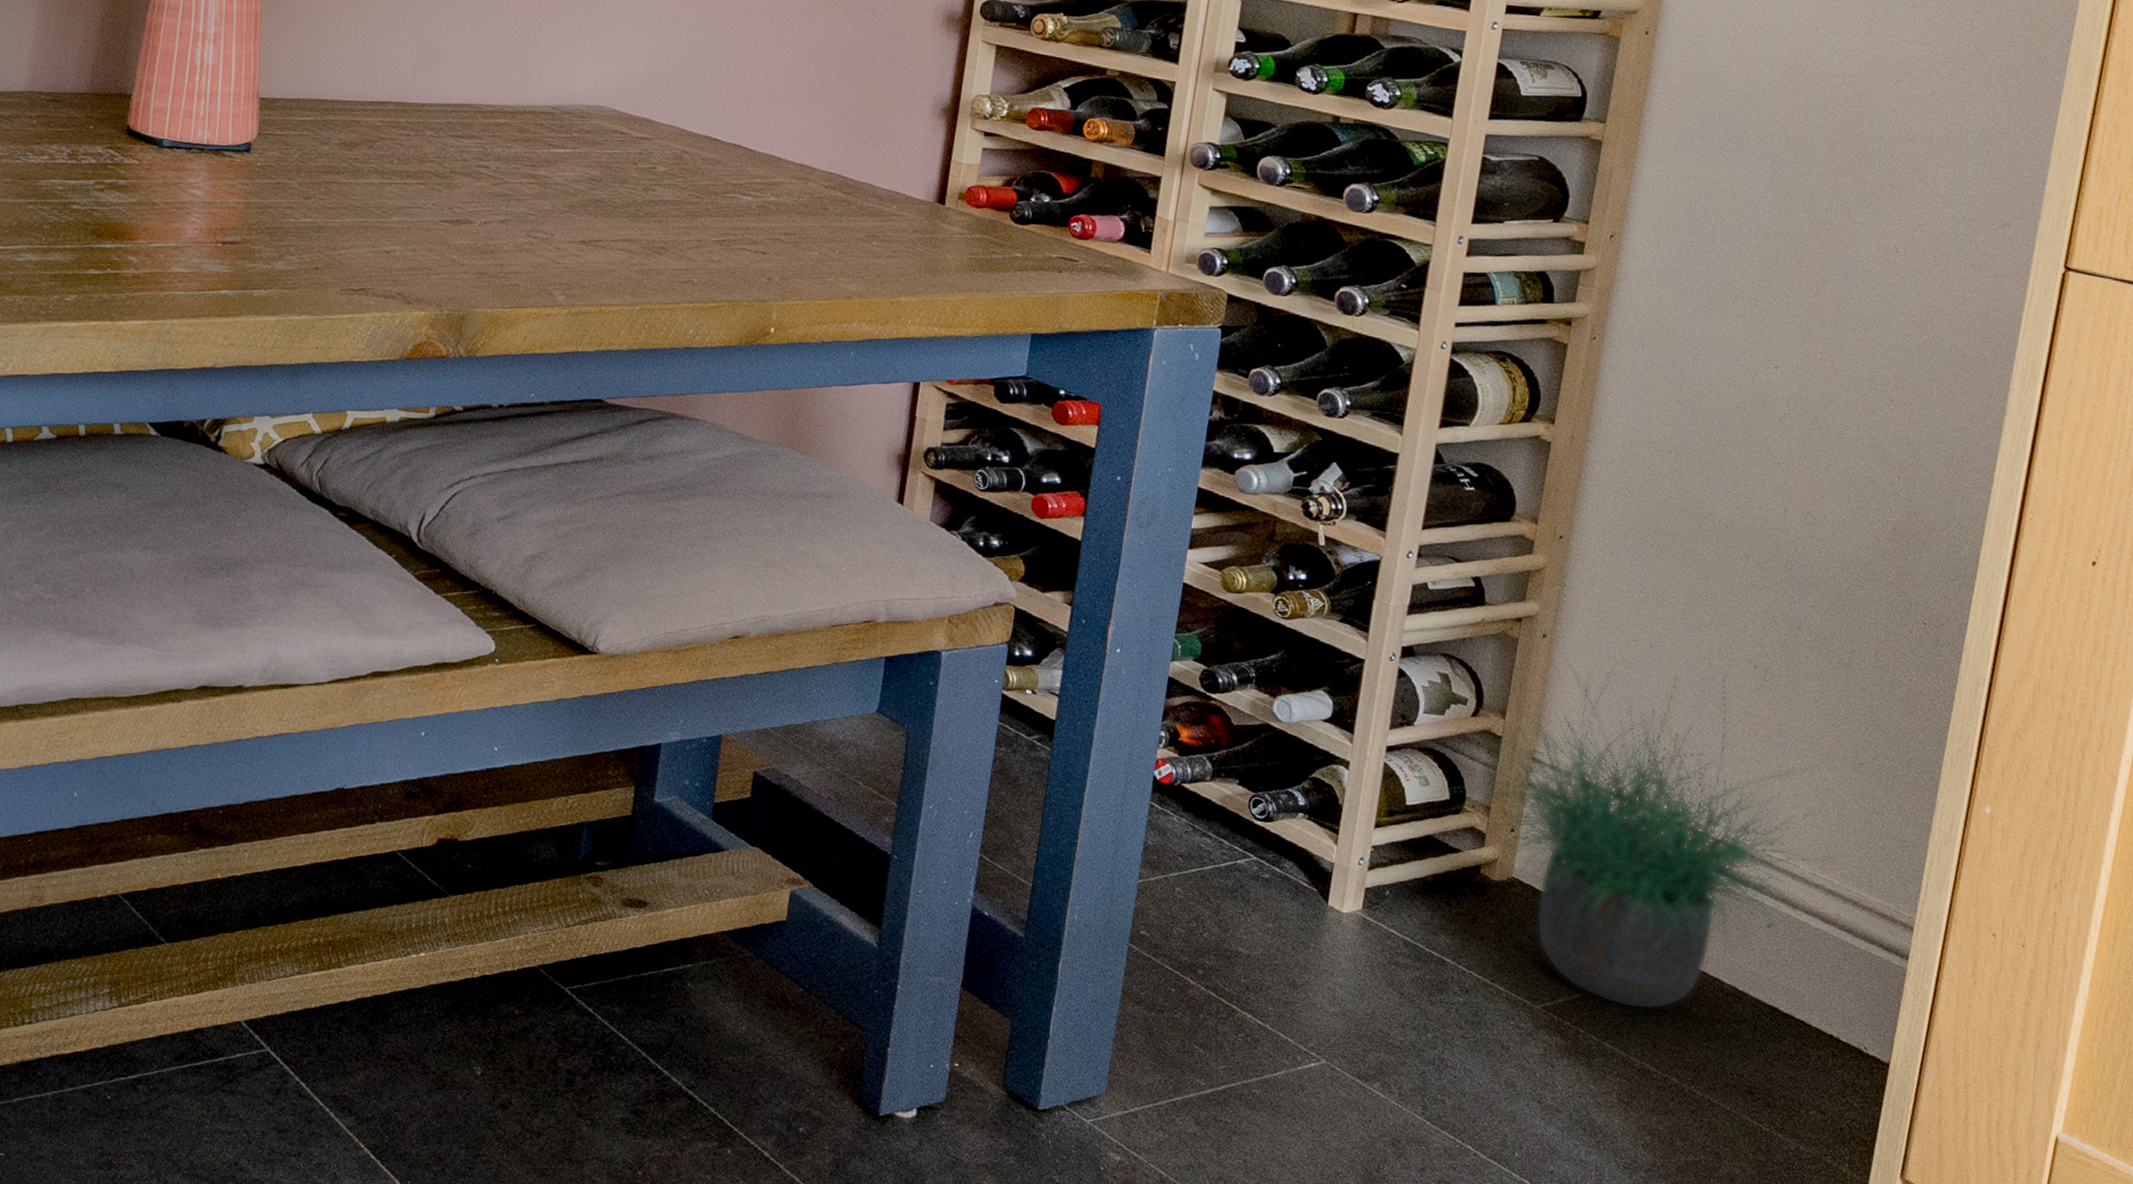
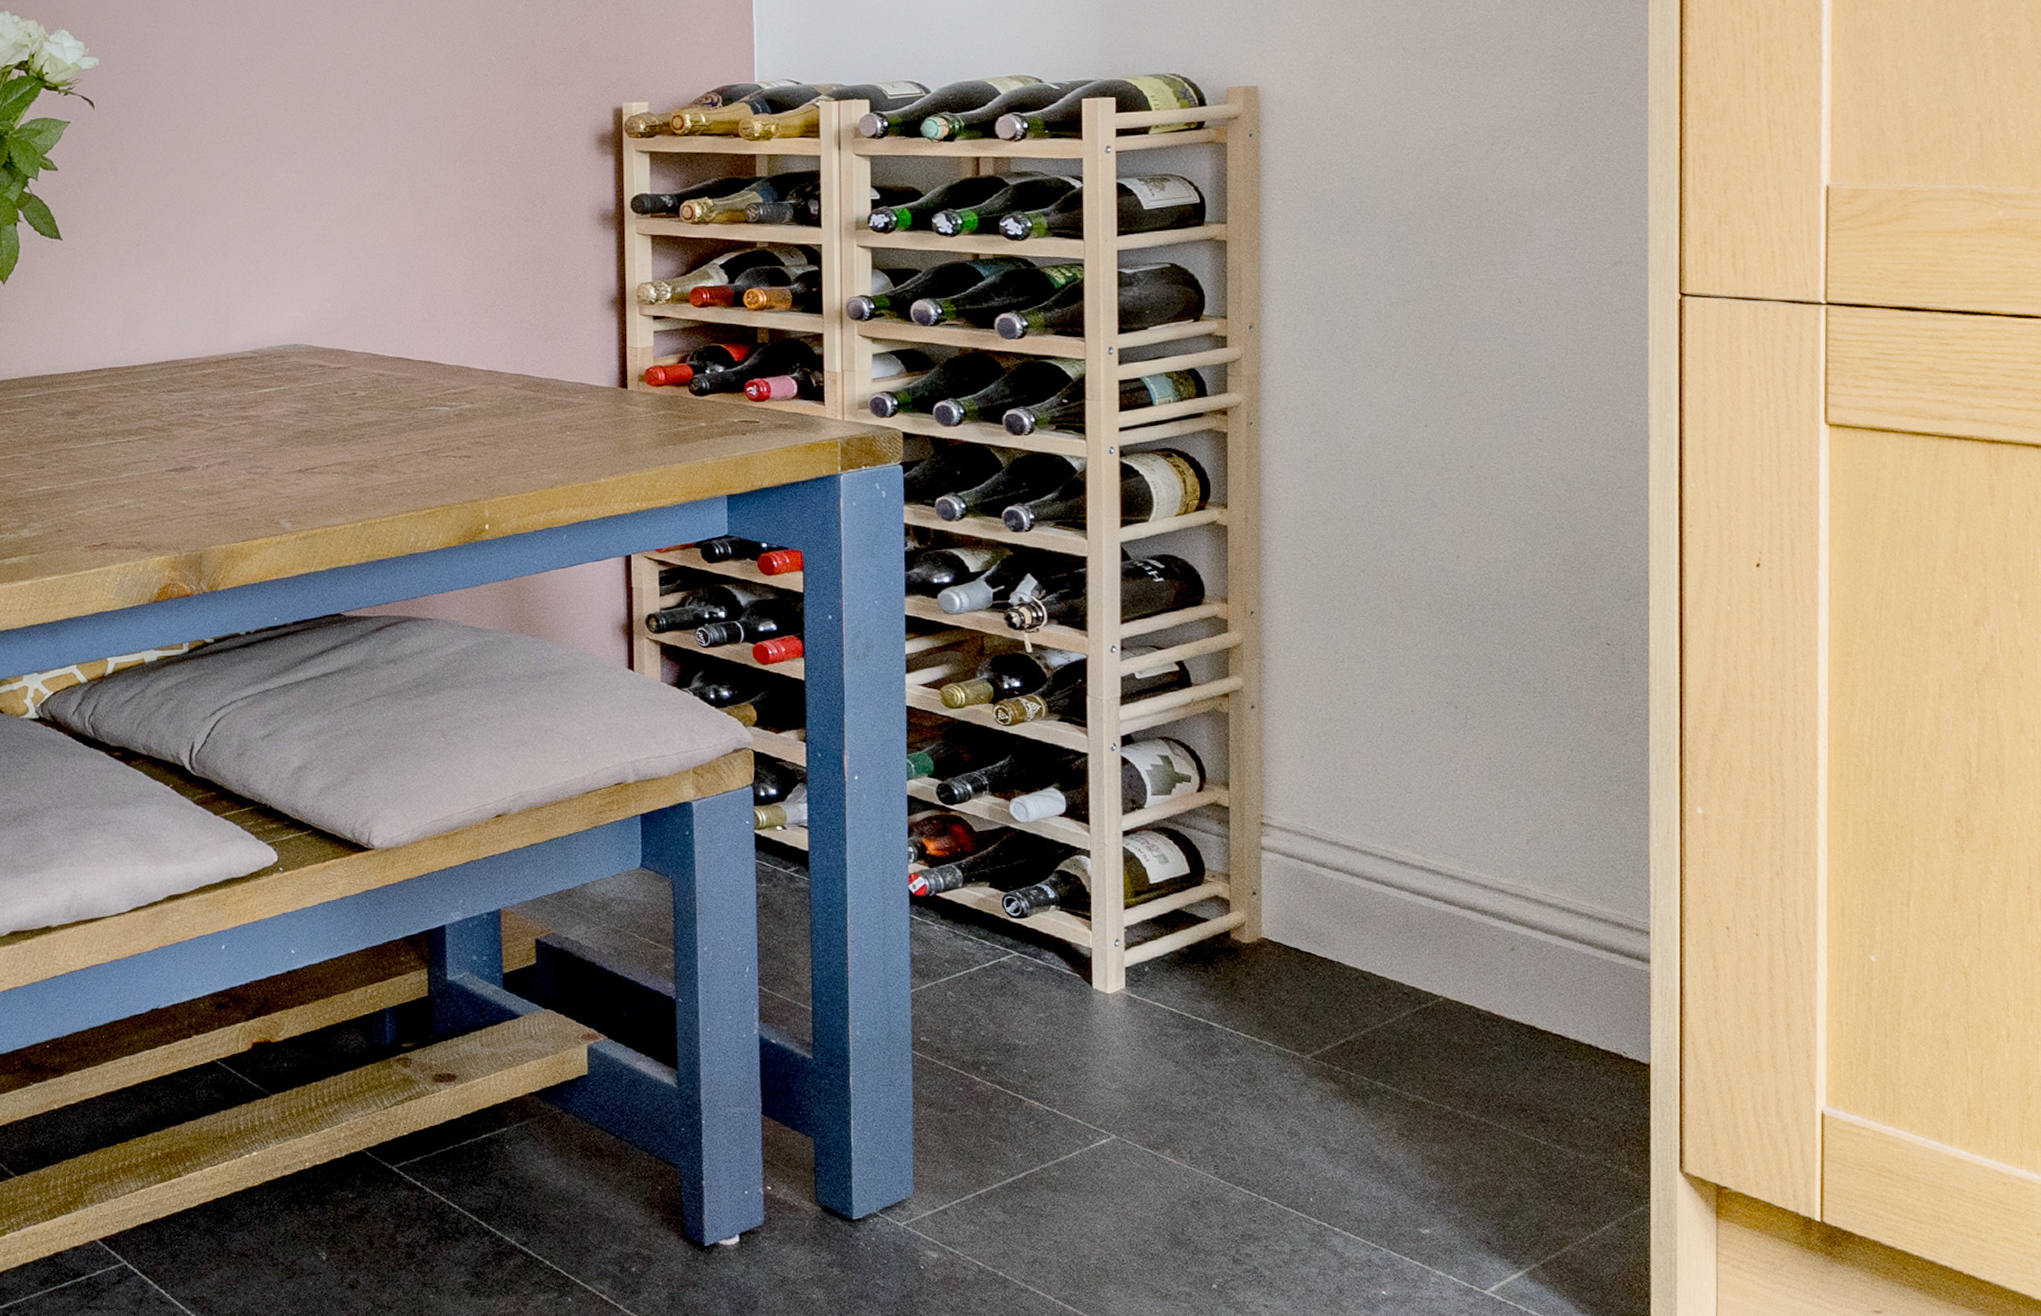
potted plant: present [1436,659,1824,1010] -> none [1177,721,1553,1046]

